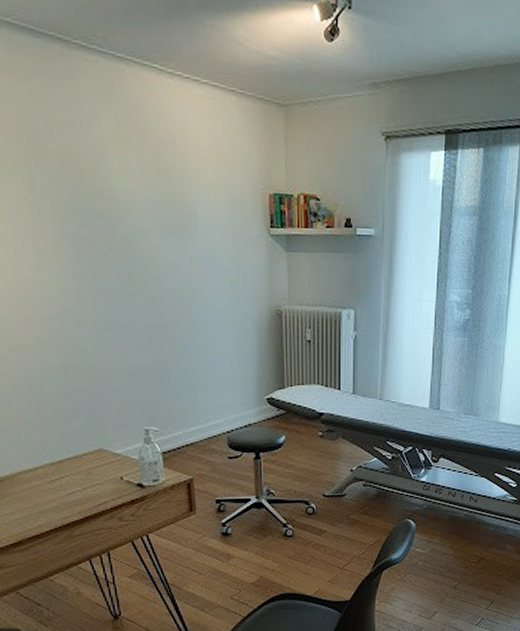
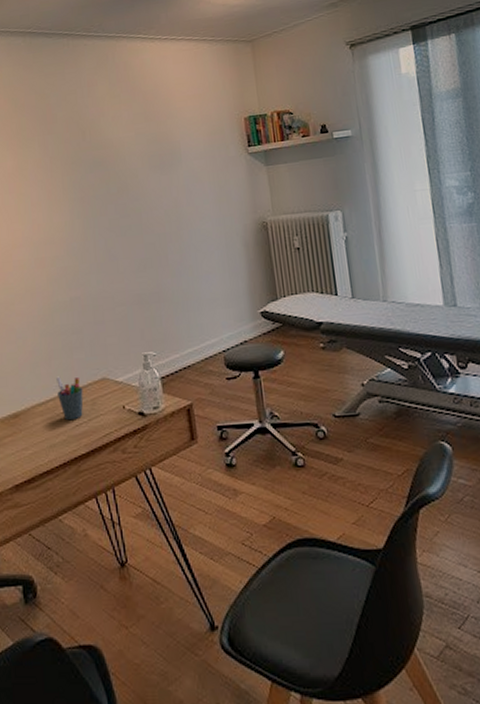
pen holder: none [47,444,78,489] -> present [57,376,84,421]

